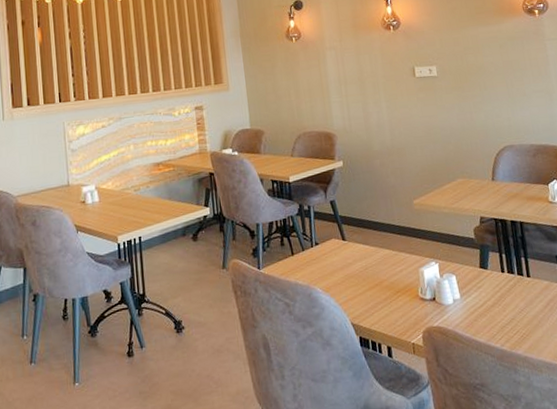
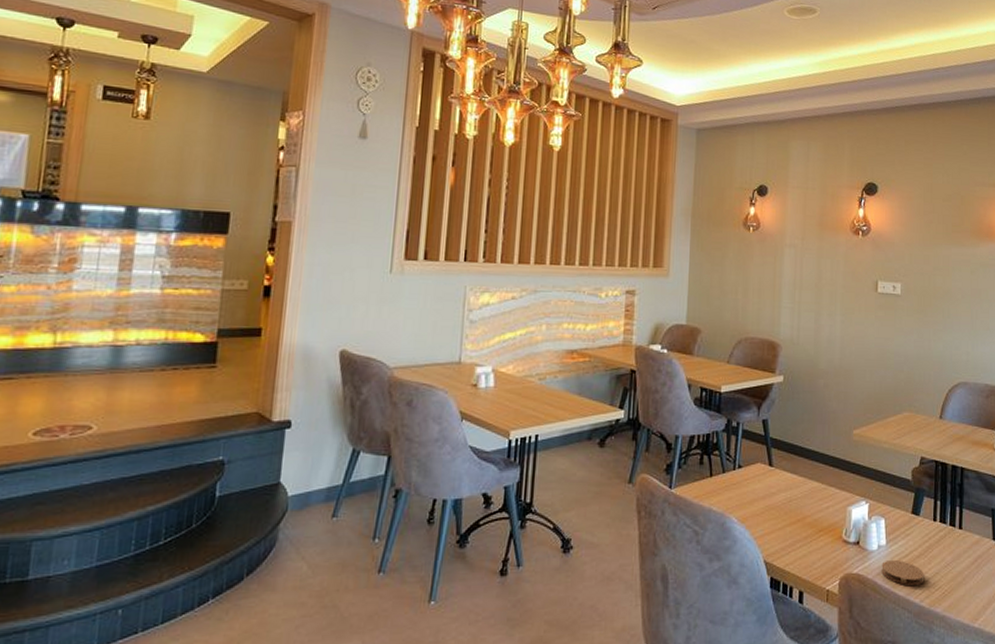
coaster: none [459,310,502,333] -> present [881,559,925,586]

